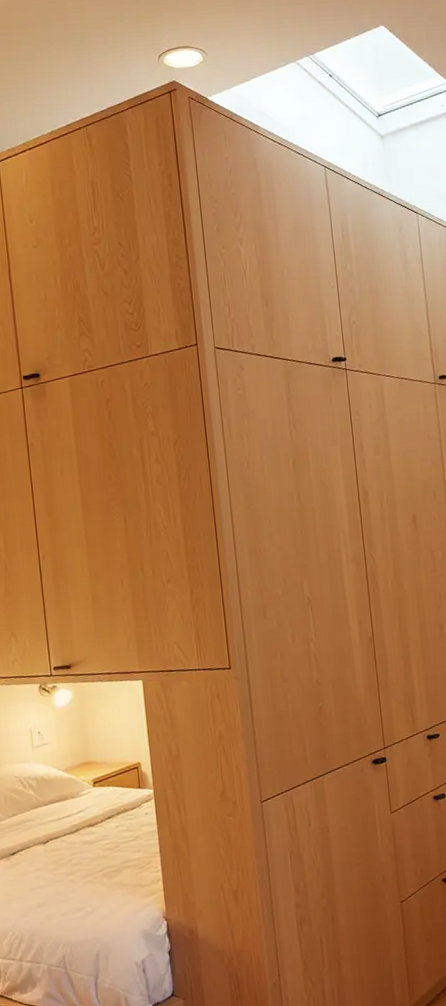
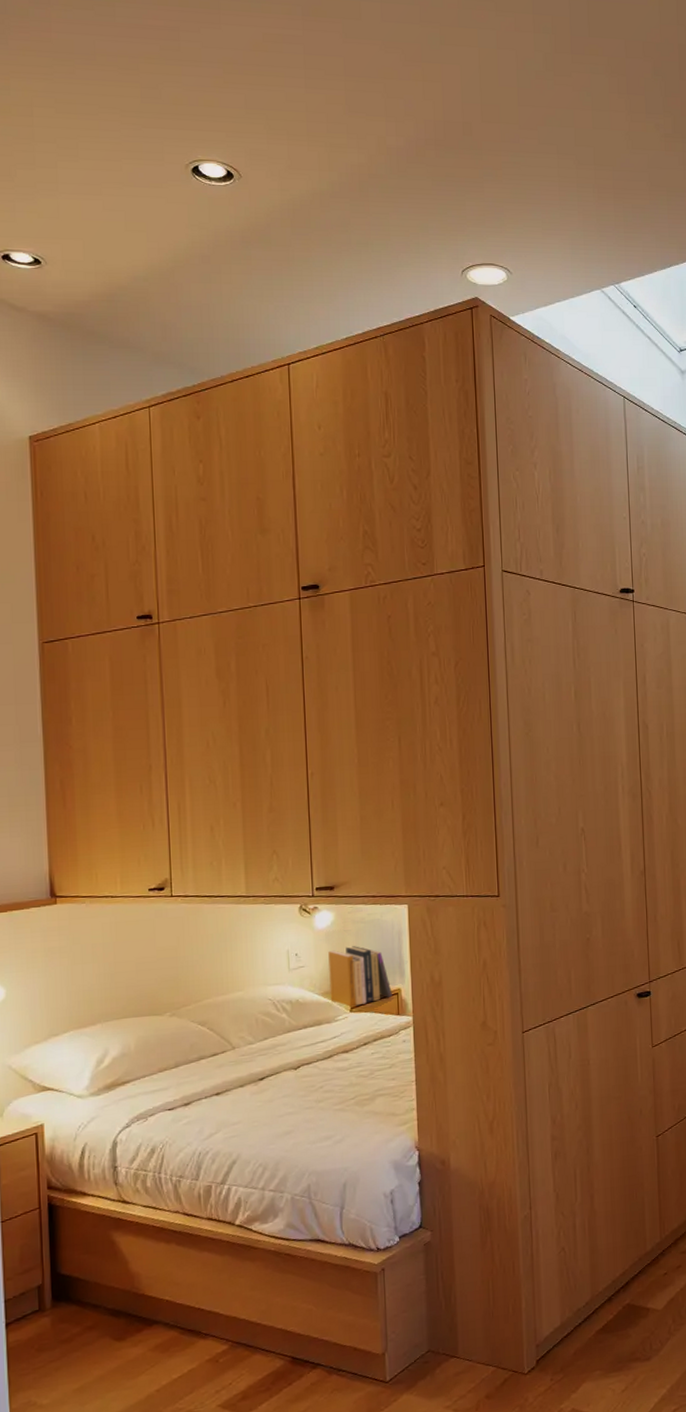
books: none [69,722,133,782] -> present [328,946,392,1007]

